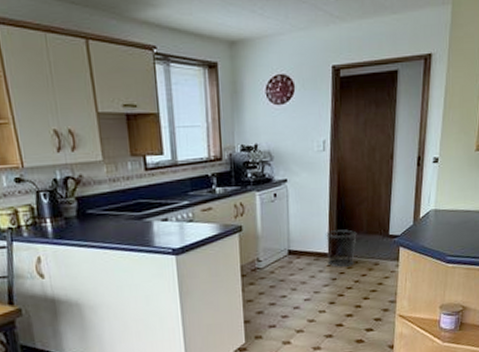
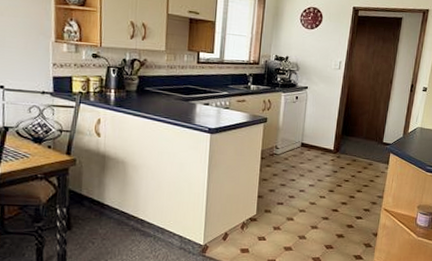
waste bin: present [325,229,357,267] -> none [332,132,358,163]

